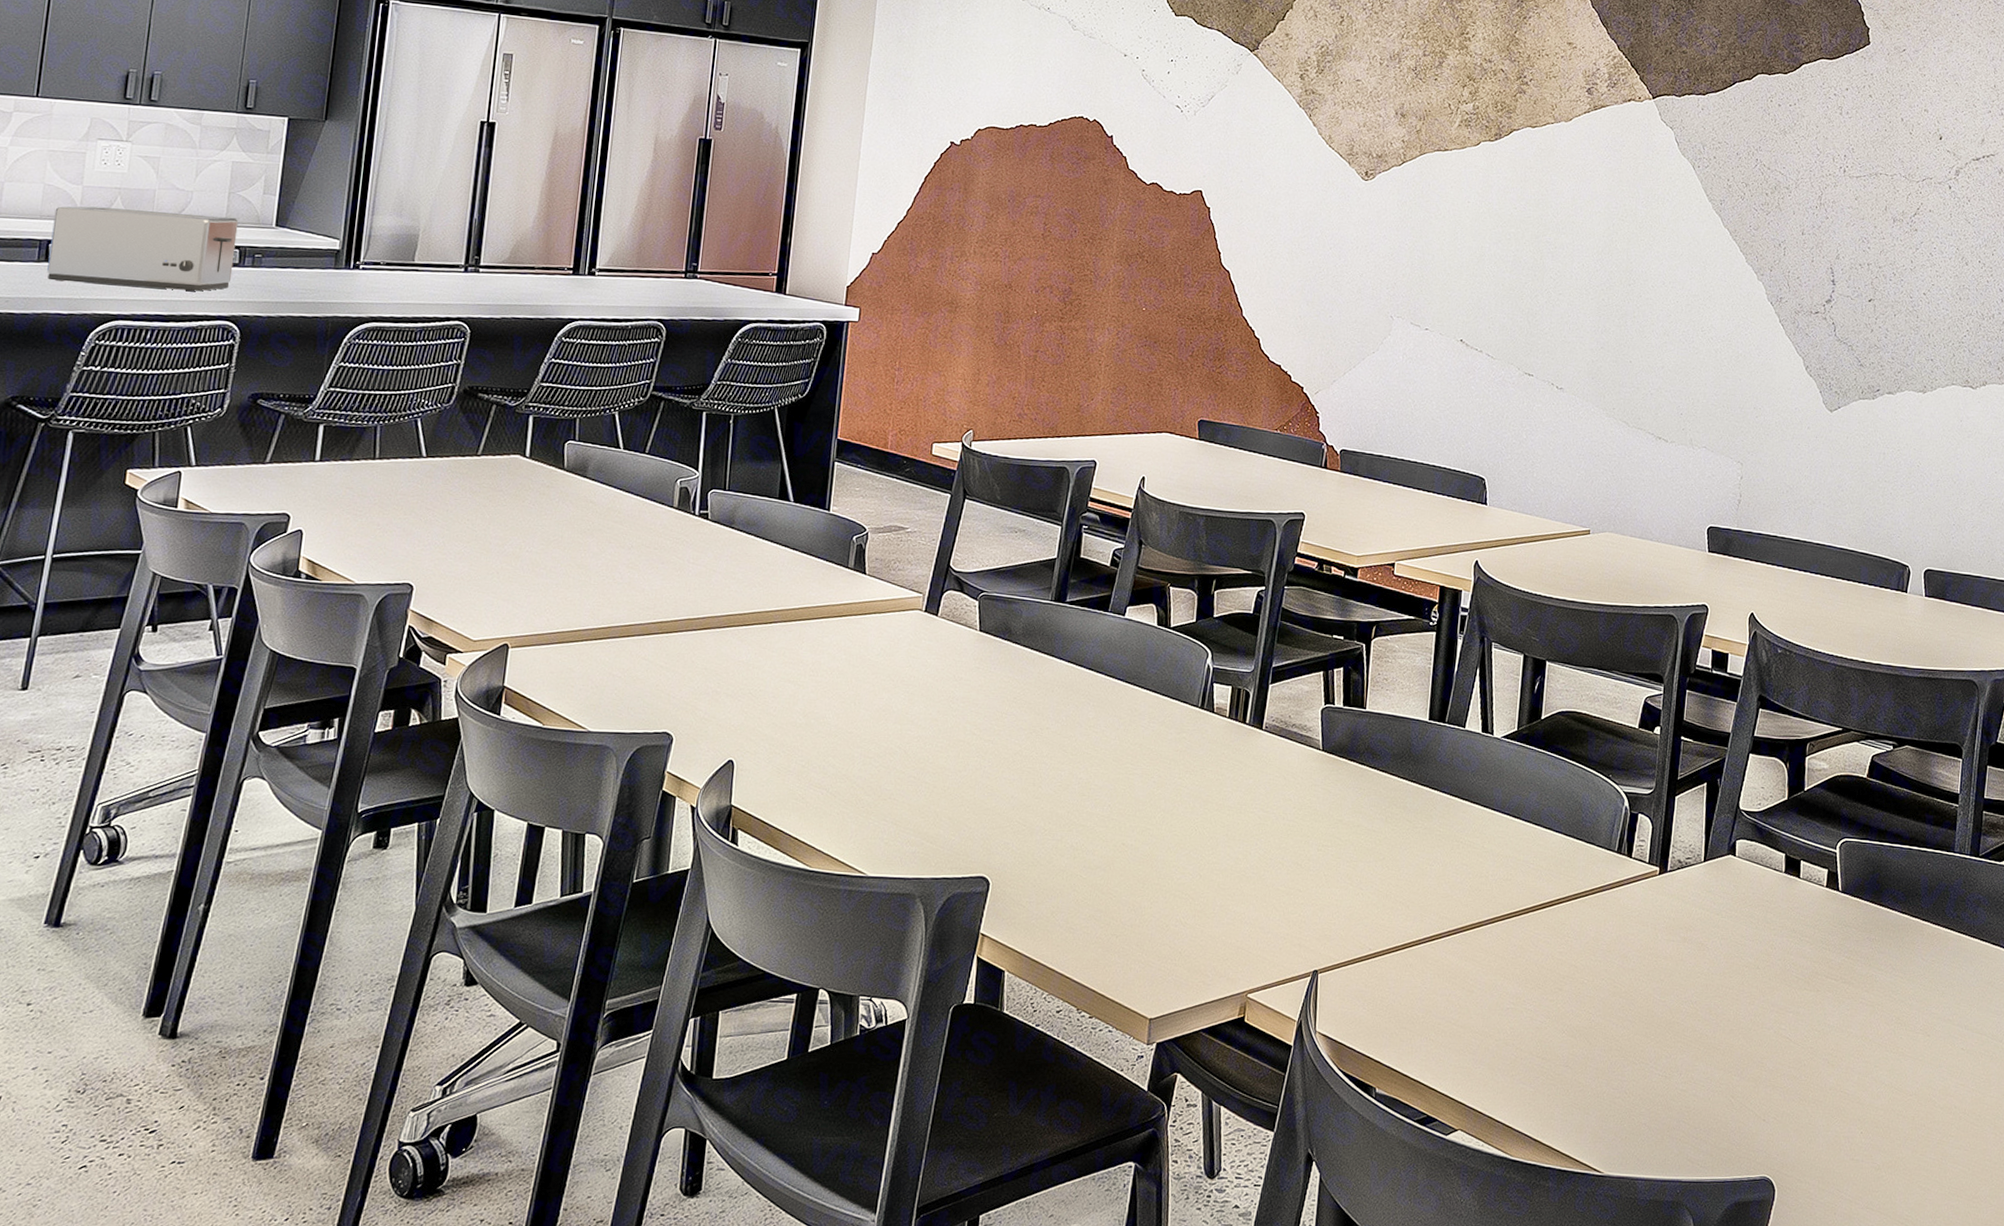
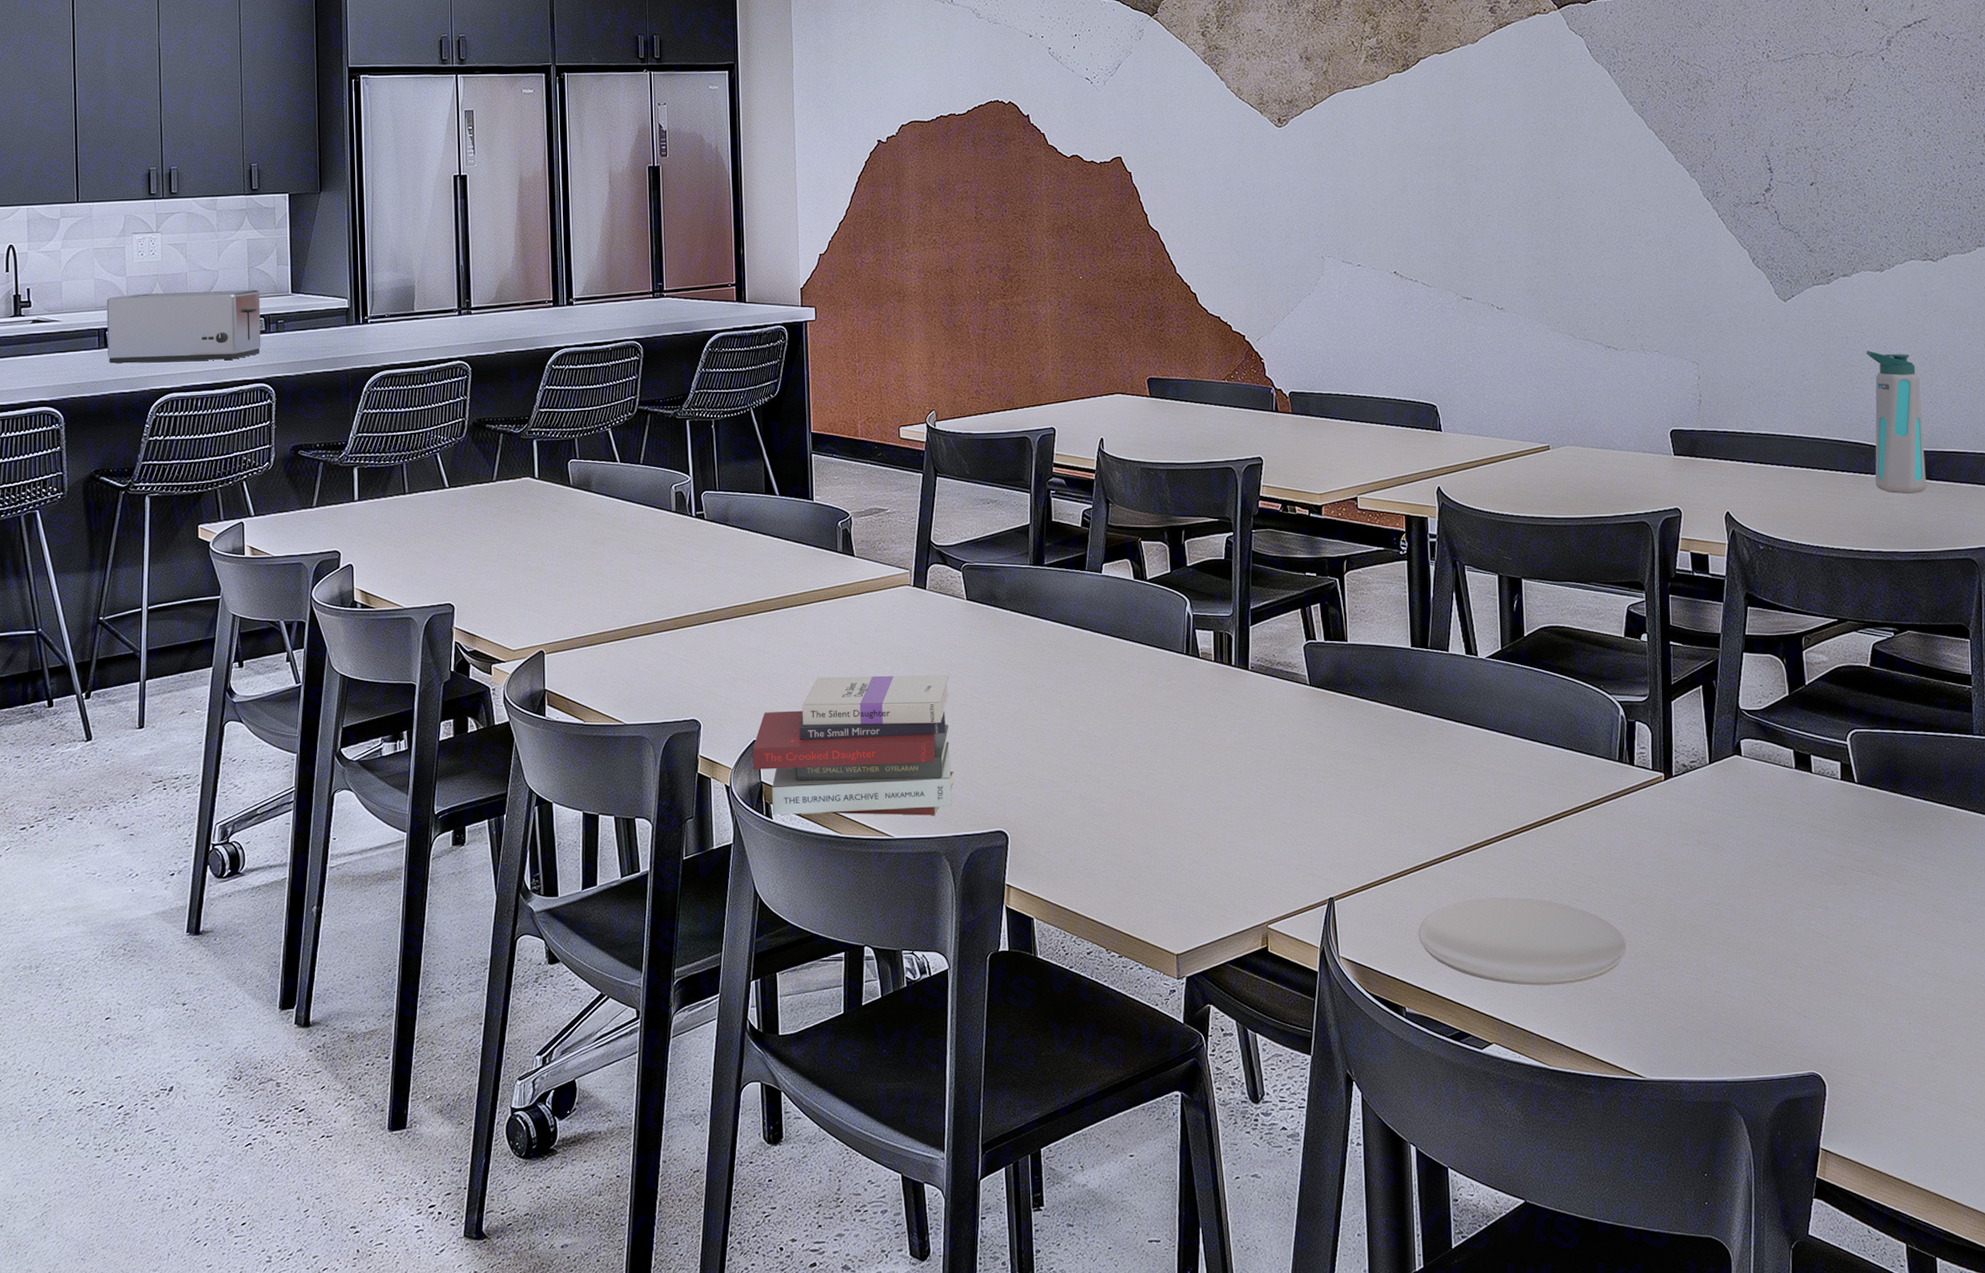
books: none [723,698,950,855] -> present [752,674,954,816]
plate: none [1398,981,1602,1075] -> present [1418,897,1627,986]
water bottle: none [1893,468,1947,613] -> present [1866,350,1926,494]

